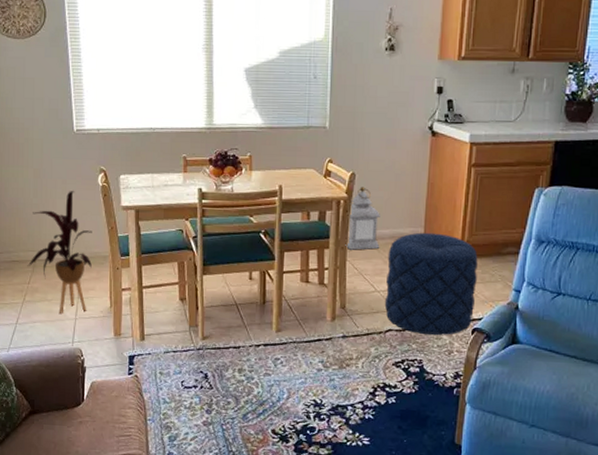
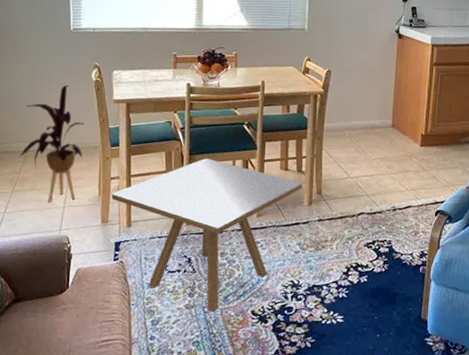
side table: none [123,269,325,431] -> present [111,158,303,313]
lantern: present [345,186,380,250] -> none [321,82,353,140]
pouf: present [384,232,478,335] -> none [357,123,440,217]

